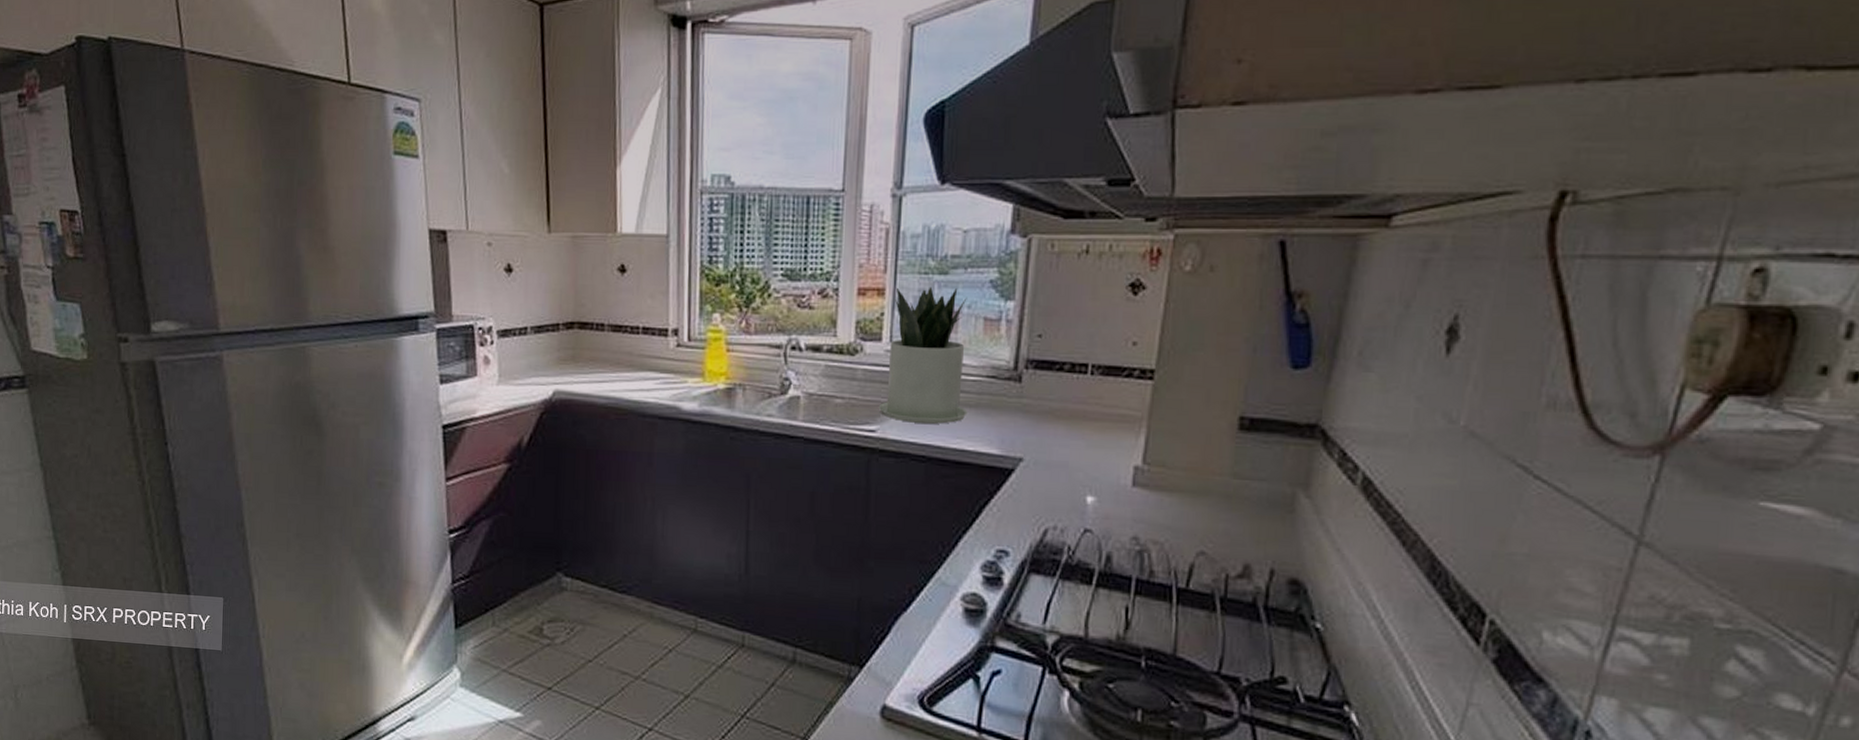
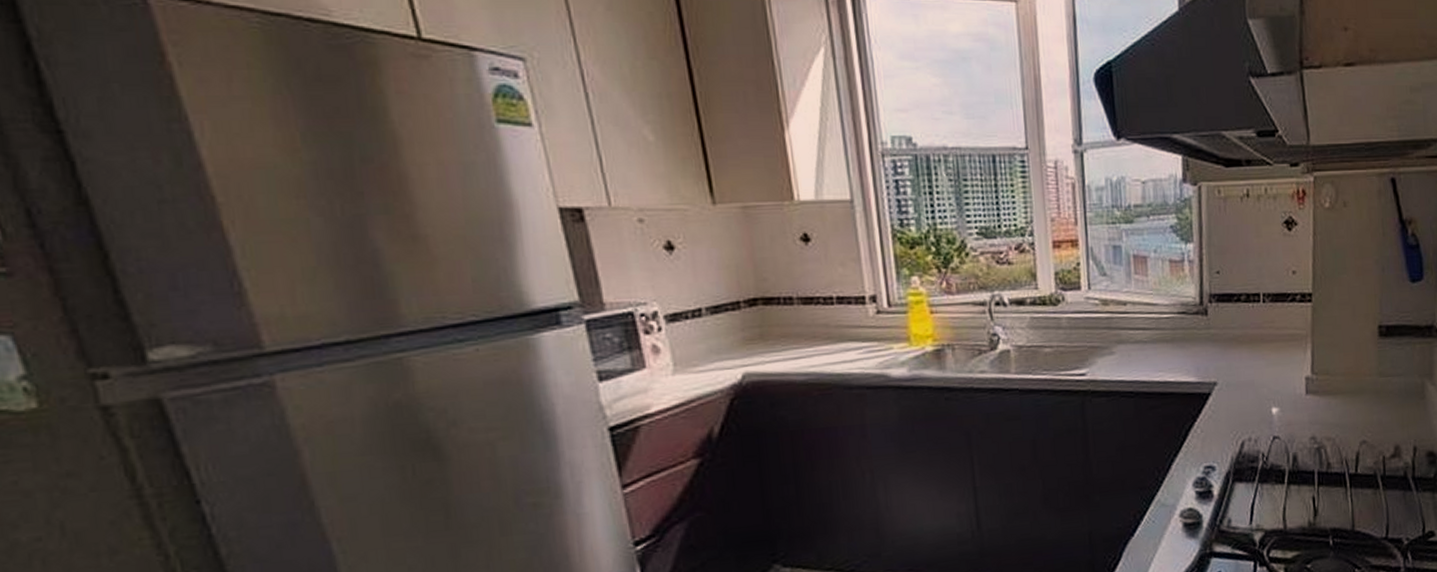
planter: present [878,287,968,424] -> none [1085,235,1165,363]

